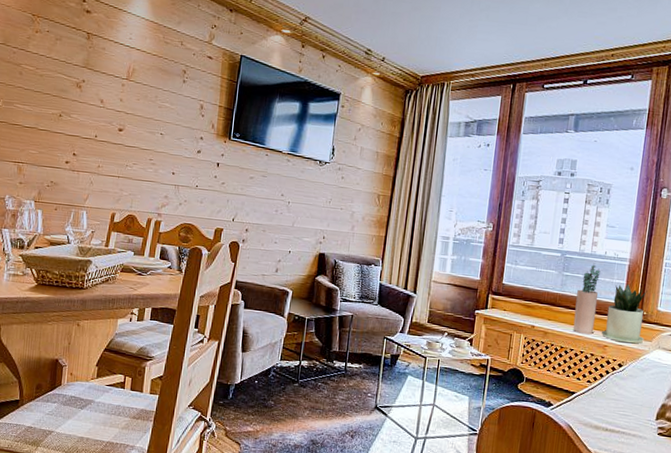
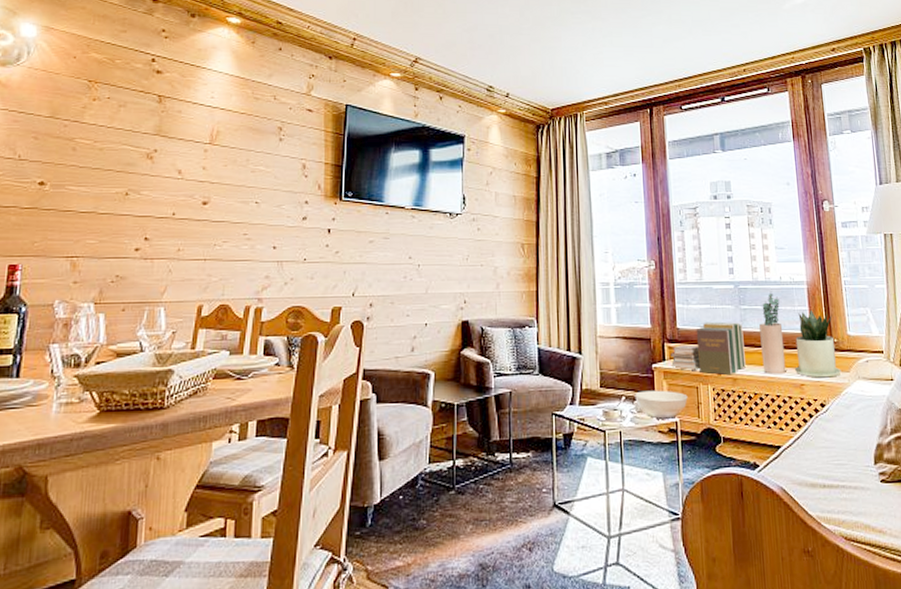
bowl: none [455,330,502,356] -> present [635,390,688,419]
books: none [493,298,519,320] -> present [670,344,701,370]
books: none [516,281,562,329] -> present [696,321,746,376]

